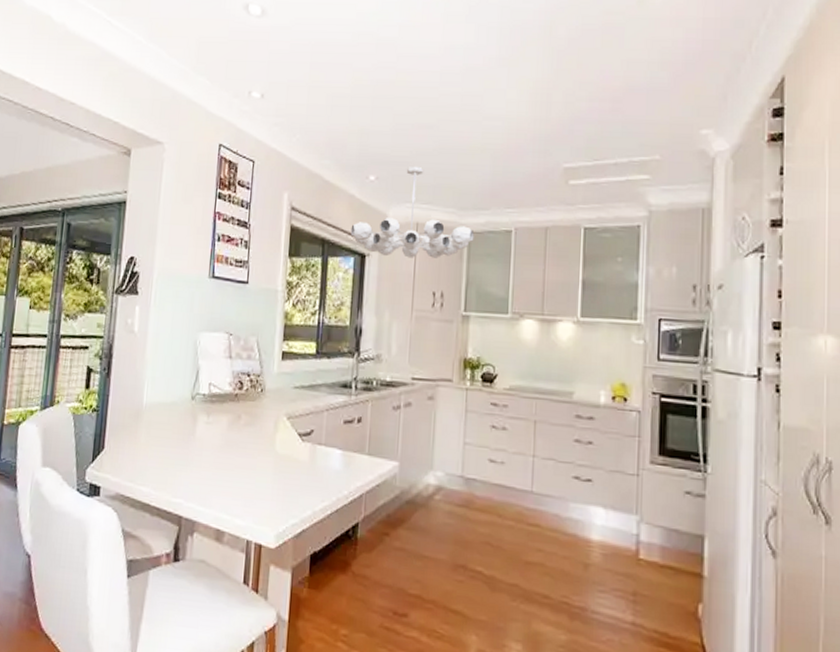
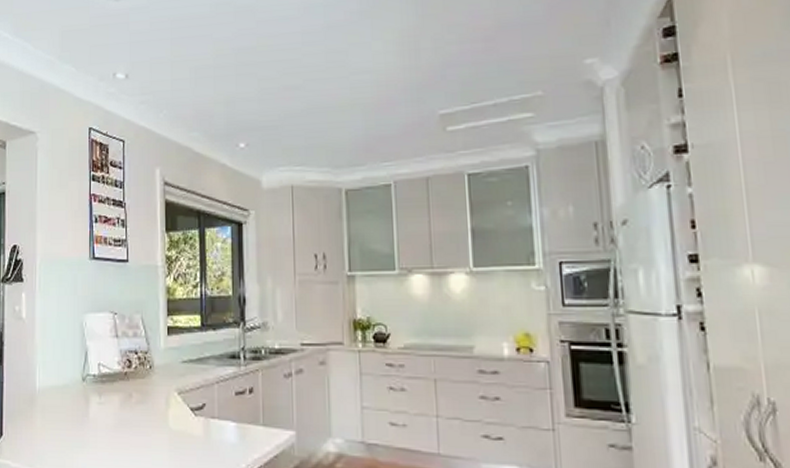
chandelier: present [350,167,475,258] -> none [225,129,352,223]

